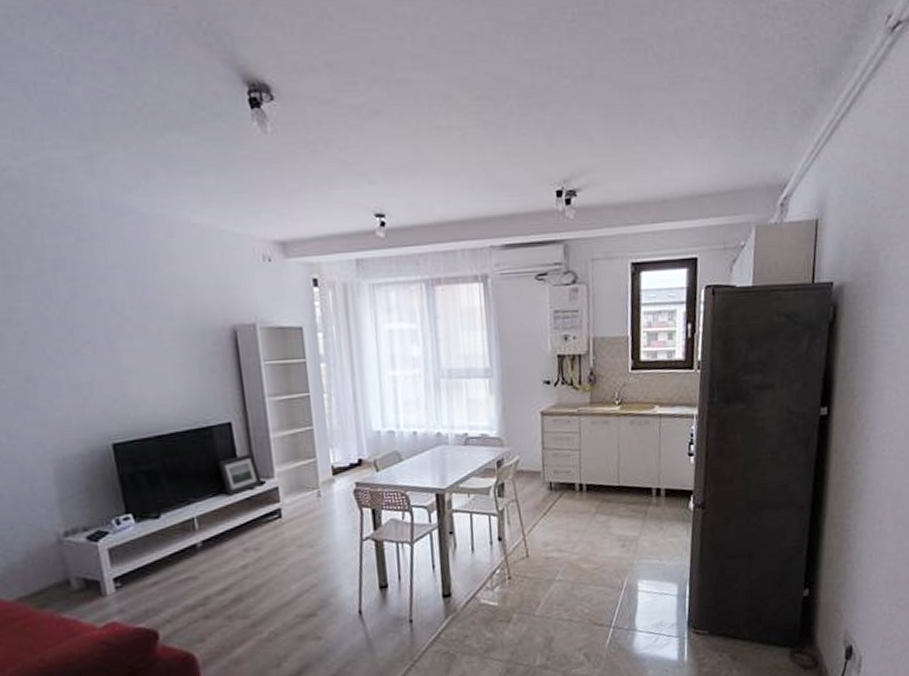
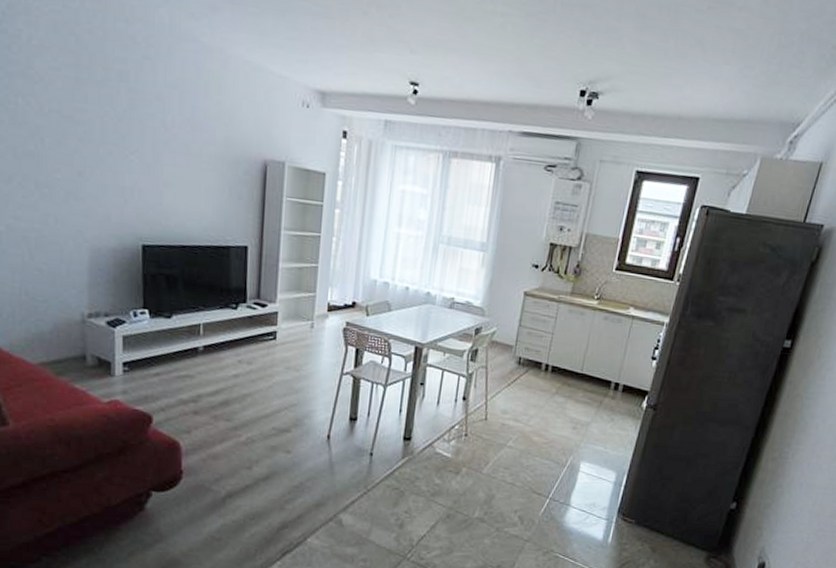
picture frame: present [218,453,263,496] -> none [230,277,265,312]

